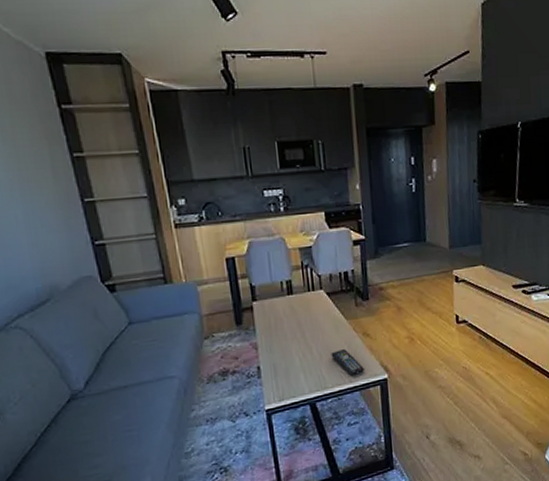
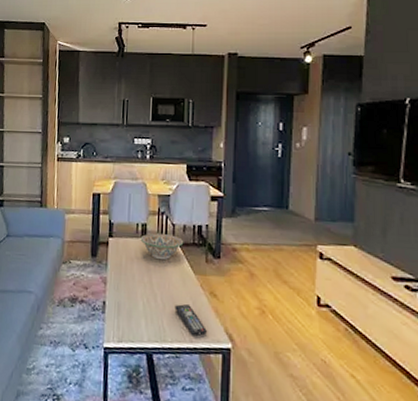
decorative bowl: none [286,286,332,313] -> present [140,233,184,259]

